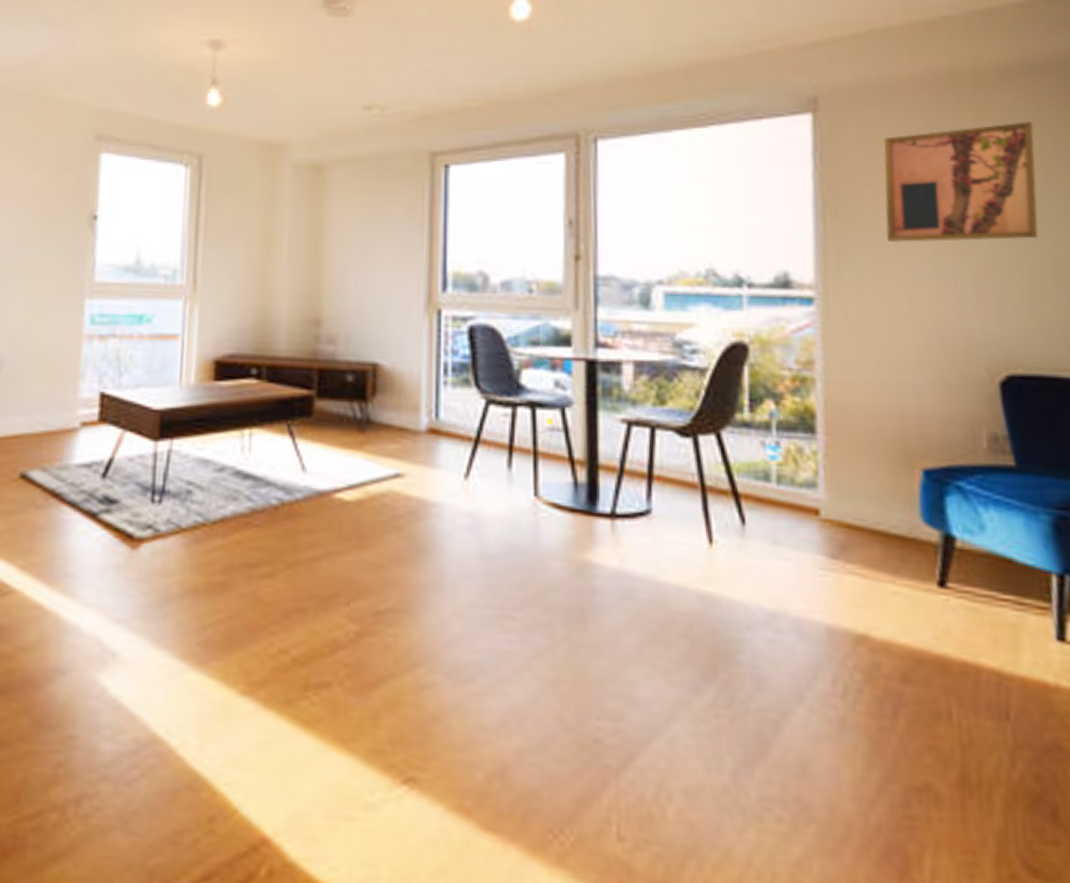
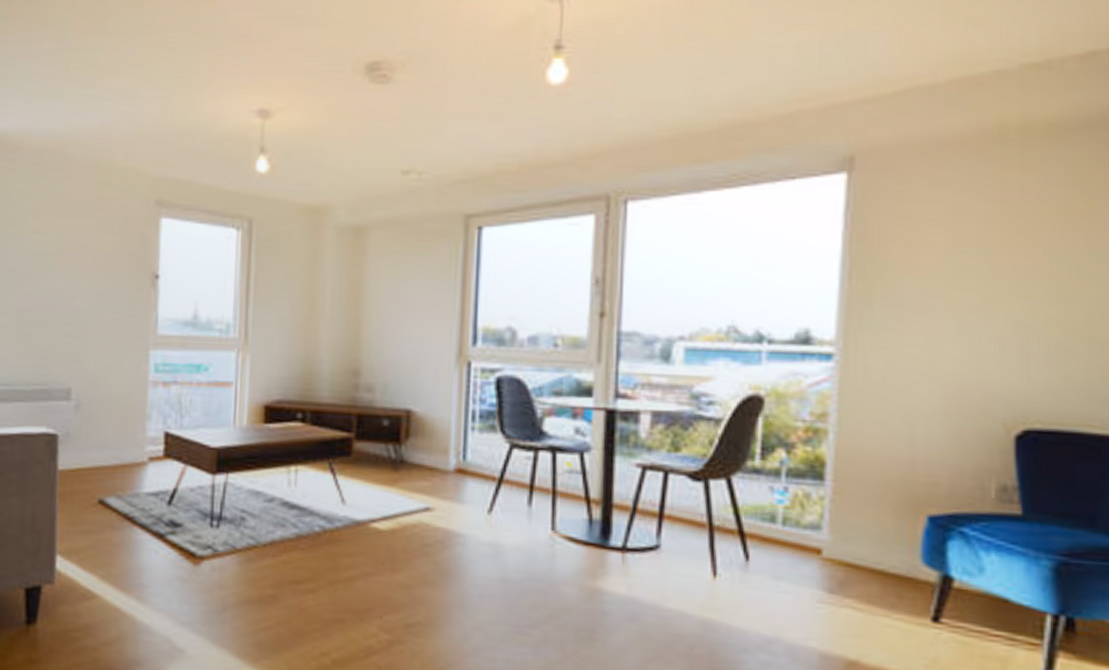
wall art: present [883,120,1039,243] -> none [912,177,1082,302]

